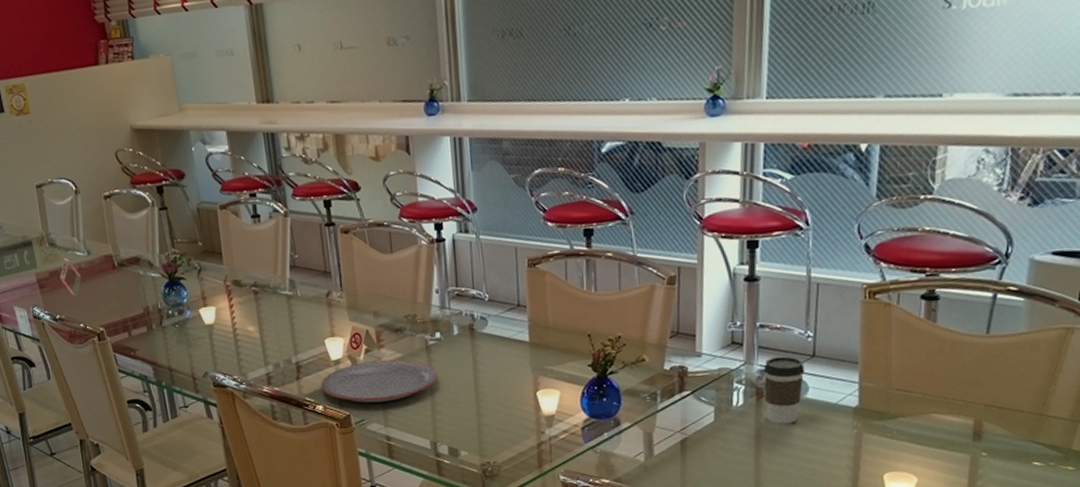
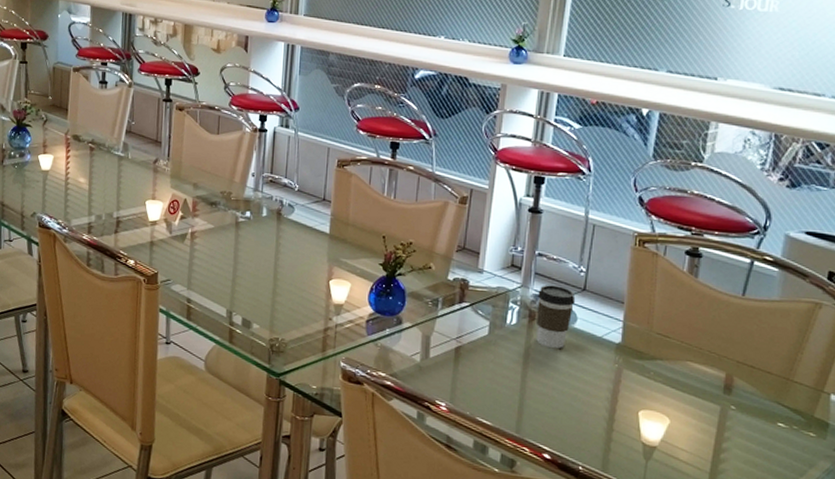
plate: present [321,359,438,403] -> none [135,227,243,267]

